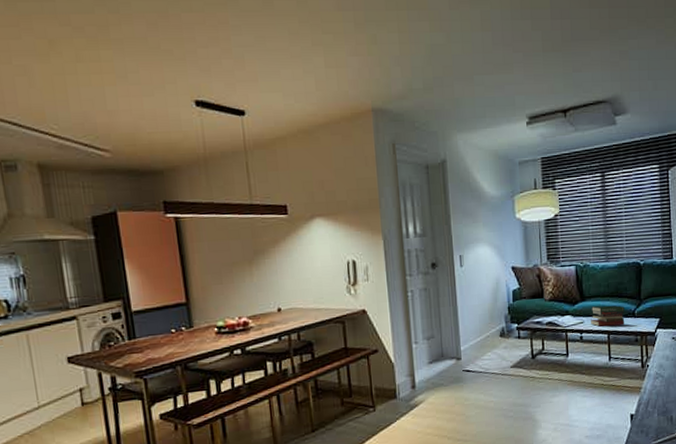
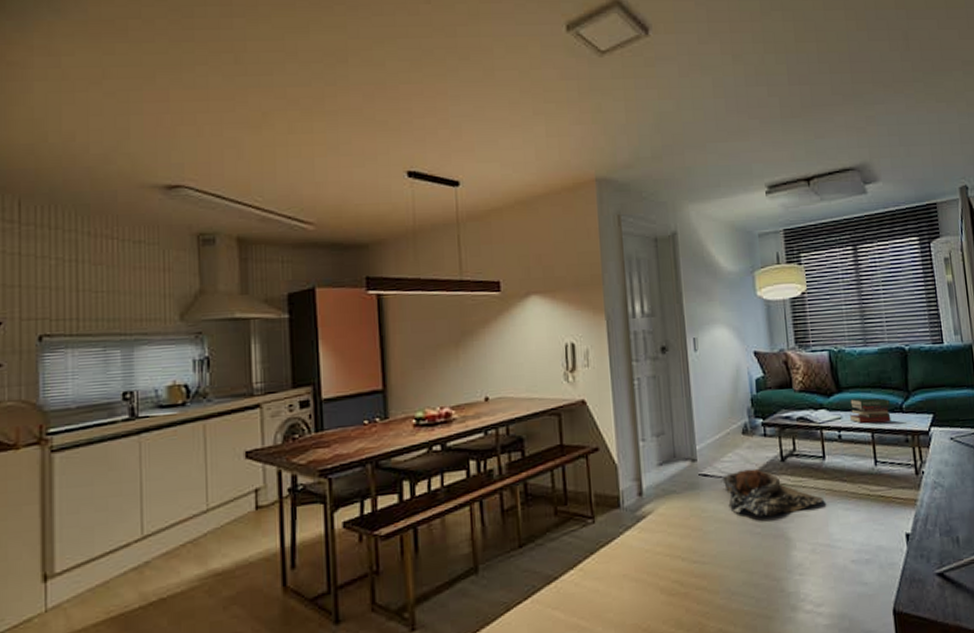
dog bed: none [481,365,565,403] -> present [721,469,823,517]

